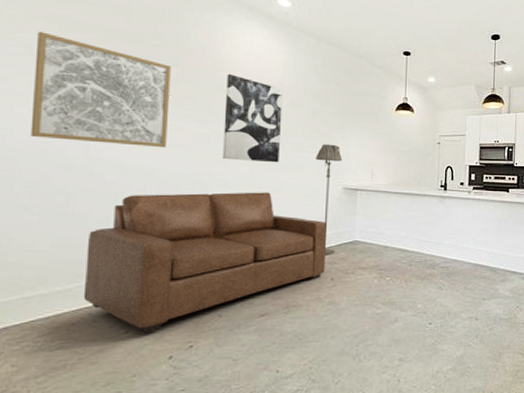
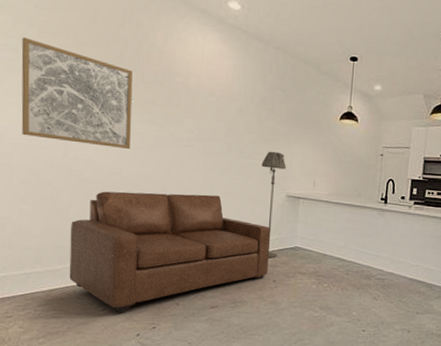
wall art: present [223,74,283,163] -> none [178,79,232,168]

